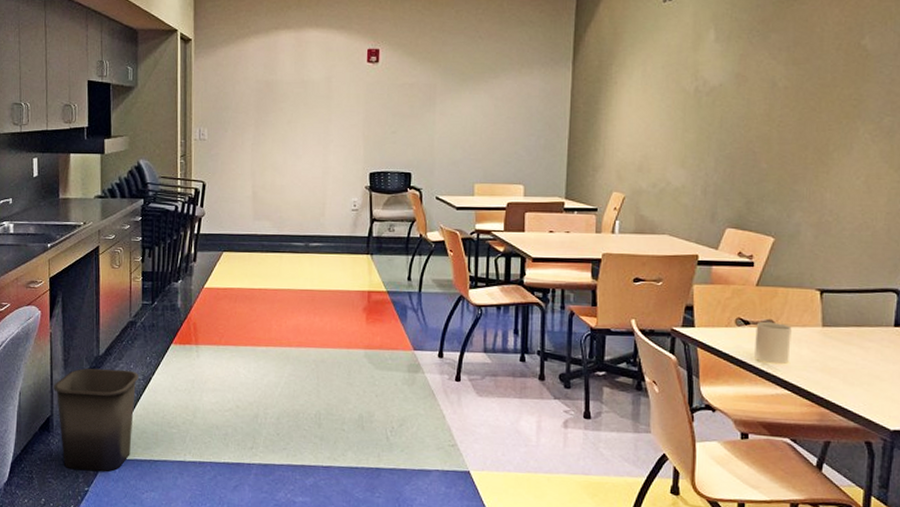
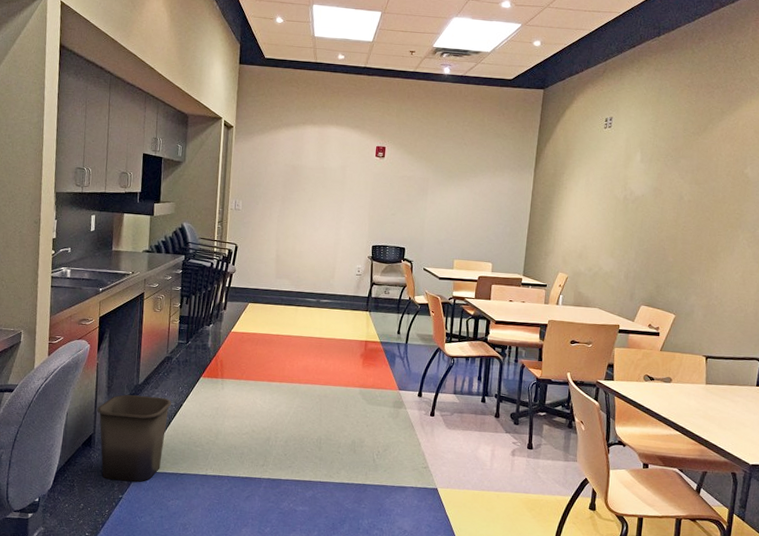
mug: present [753,321,792,365] -> none [655,378,684,412]

